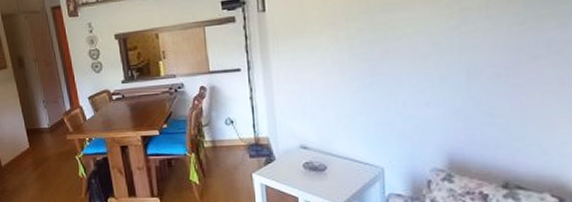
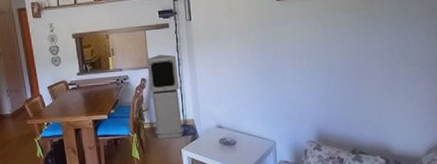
air purifier: none [206,56,255,161] -> present [146,54,184,139]

